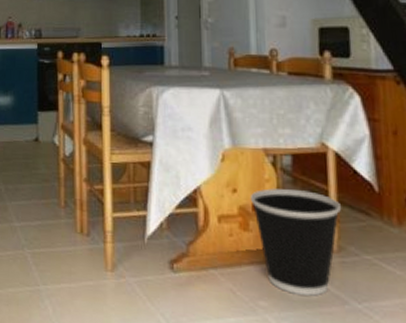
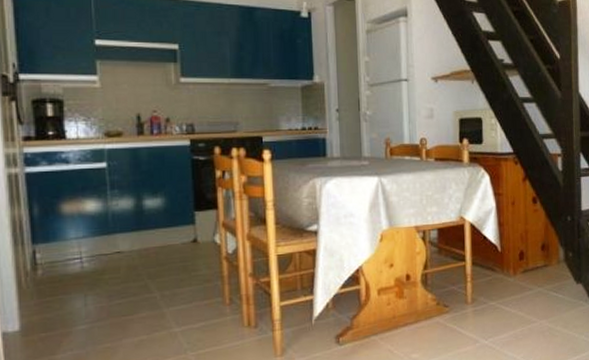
wastebasket: present [250,188,341,296] -> none [404,257,474,343]

